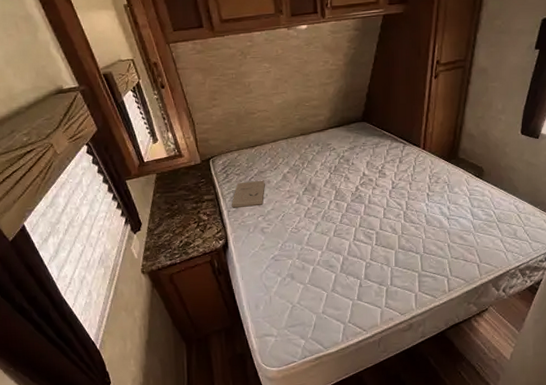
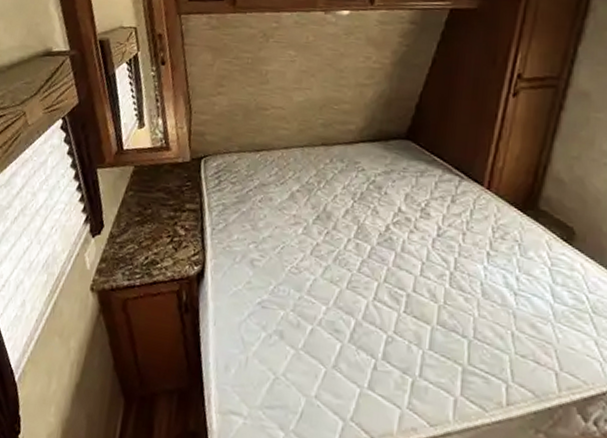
book: present [232,180,265,208] -> none [218,194,266,229]

